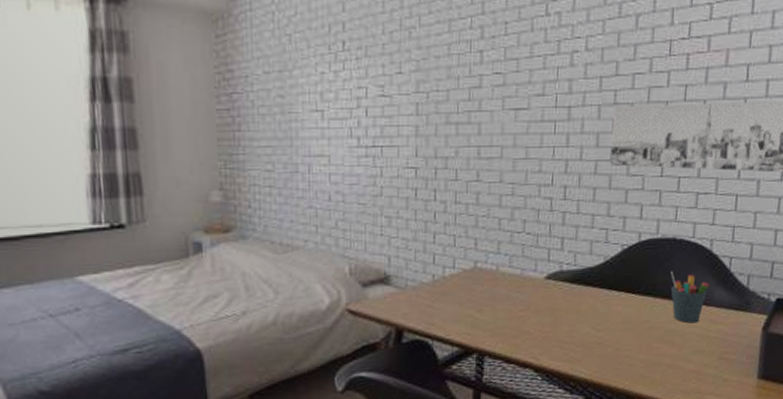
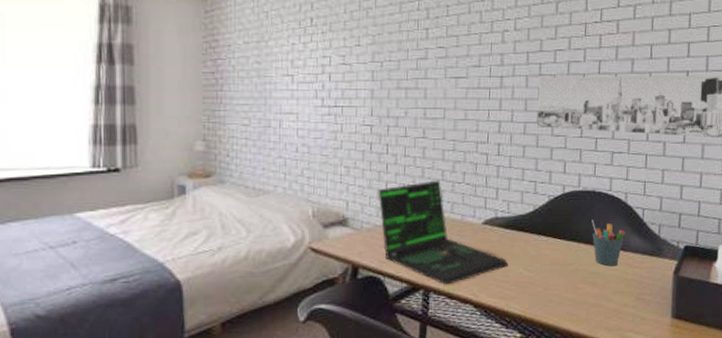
laptop: none [424,229,575,348] -> present [378,180,509,285]

